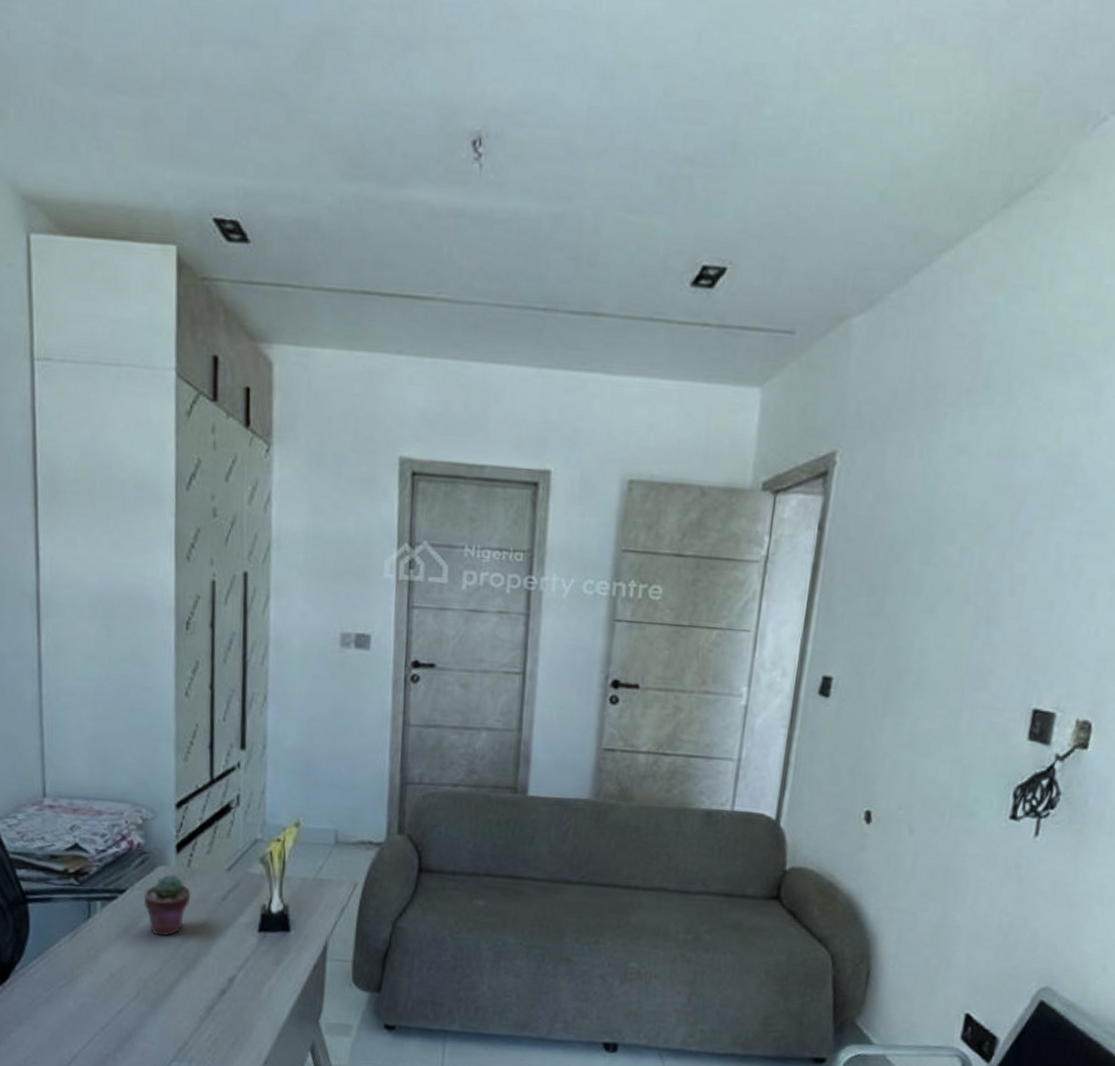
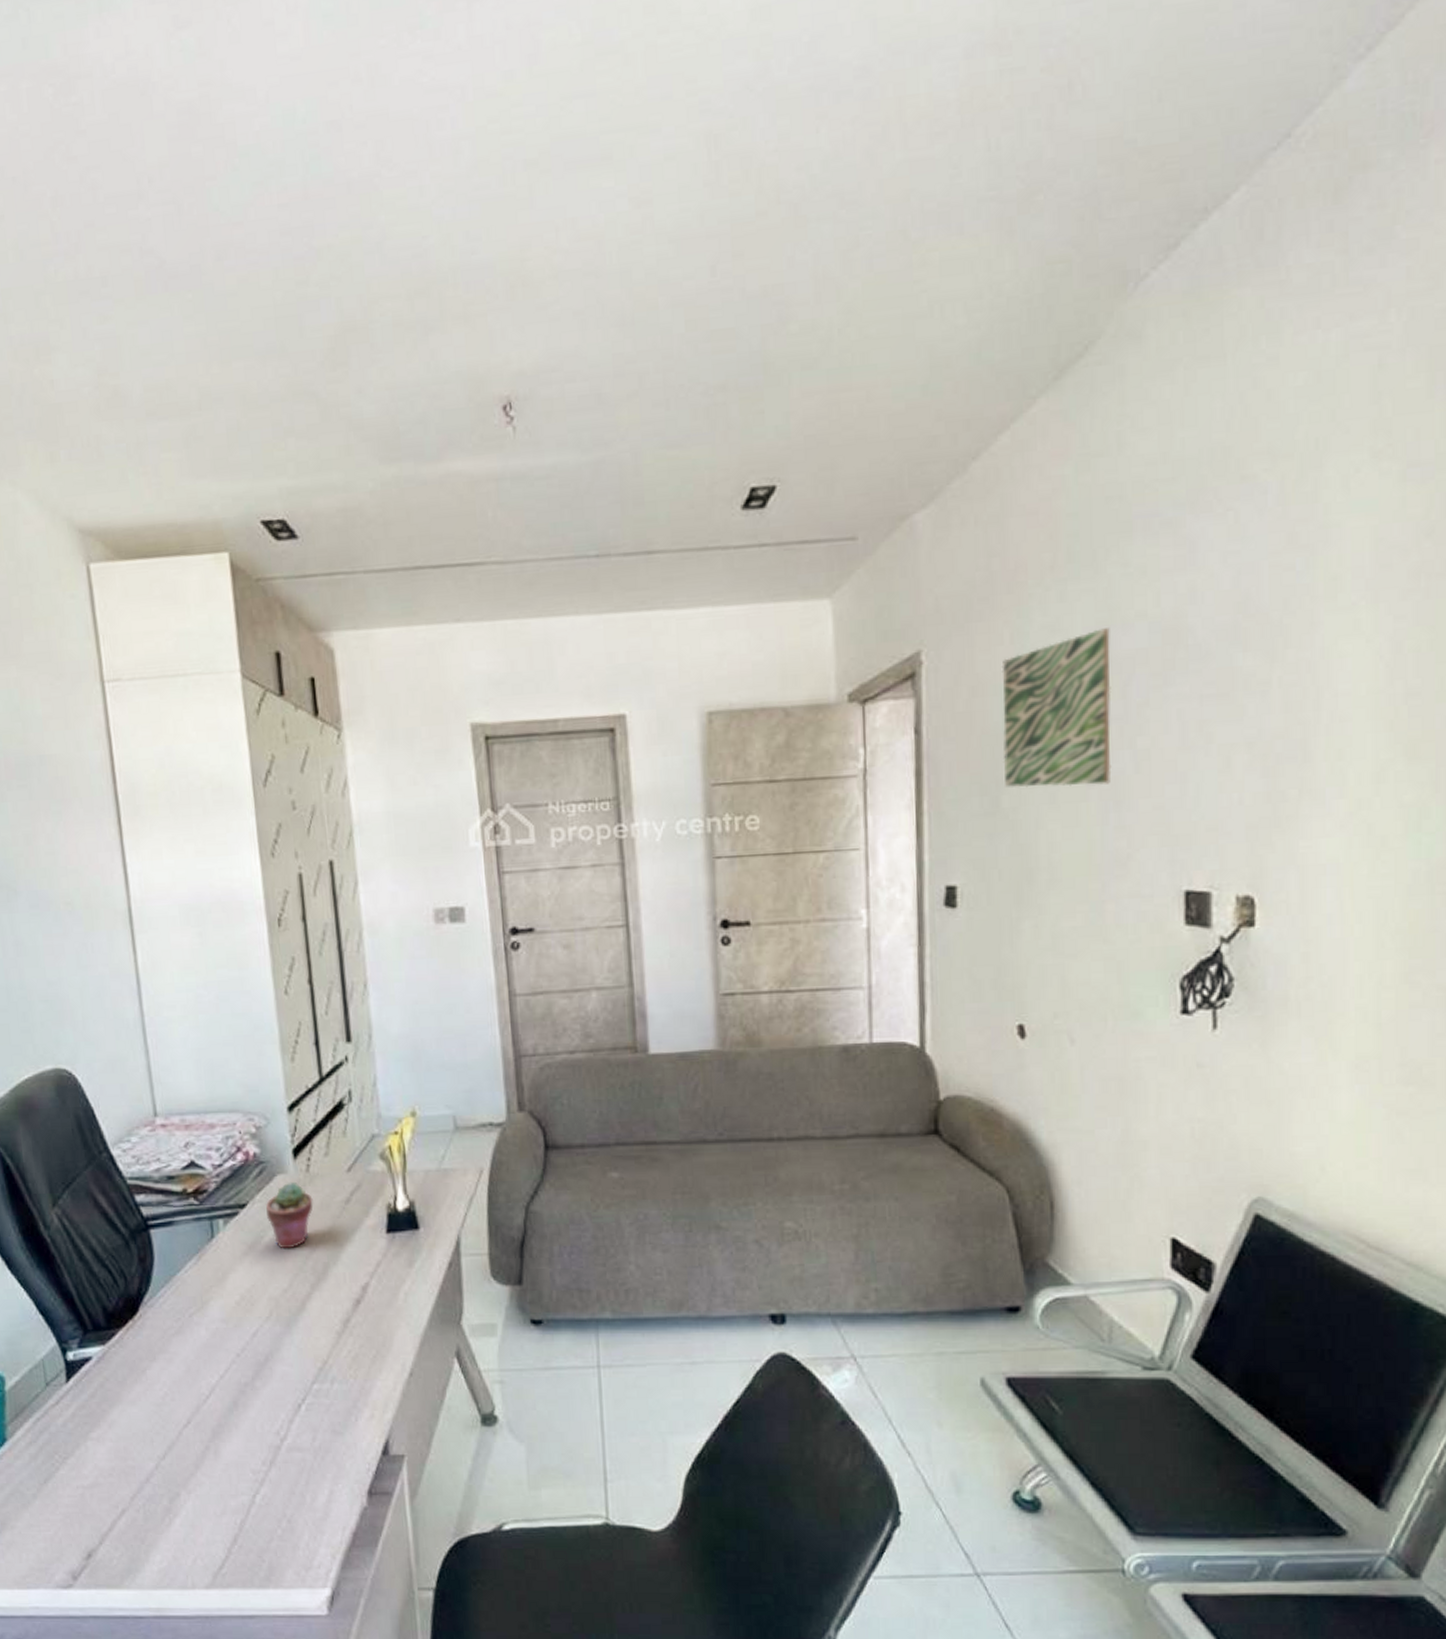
wall art: none [891,455,1011,602] -> present [1001,628,1112,788]

